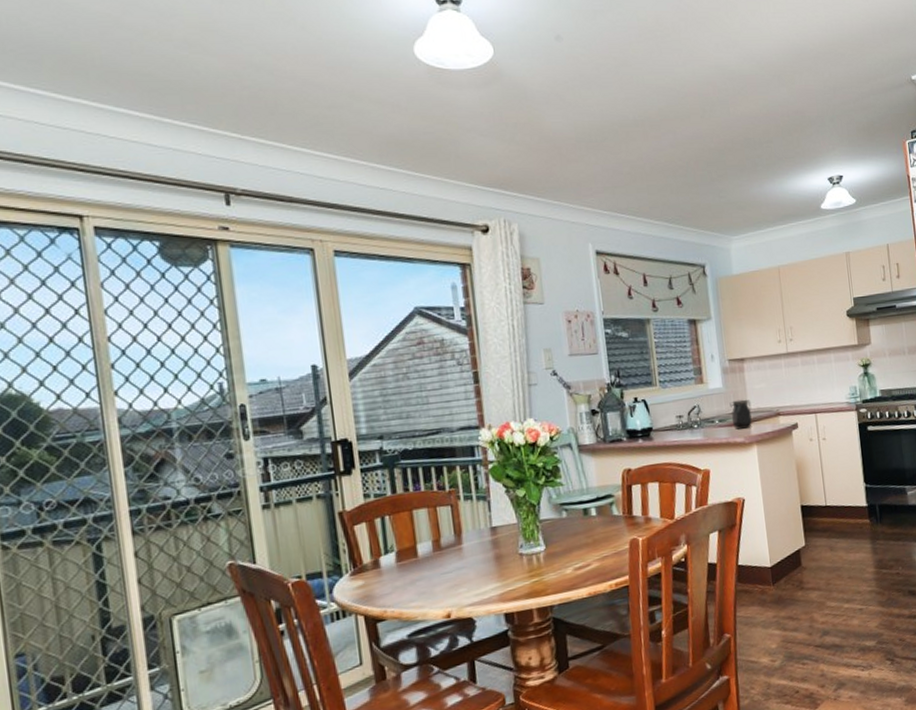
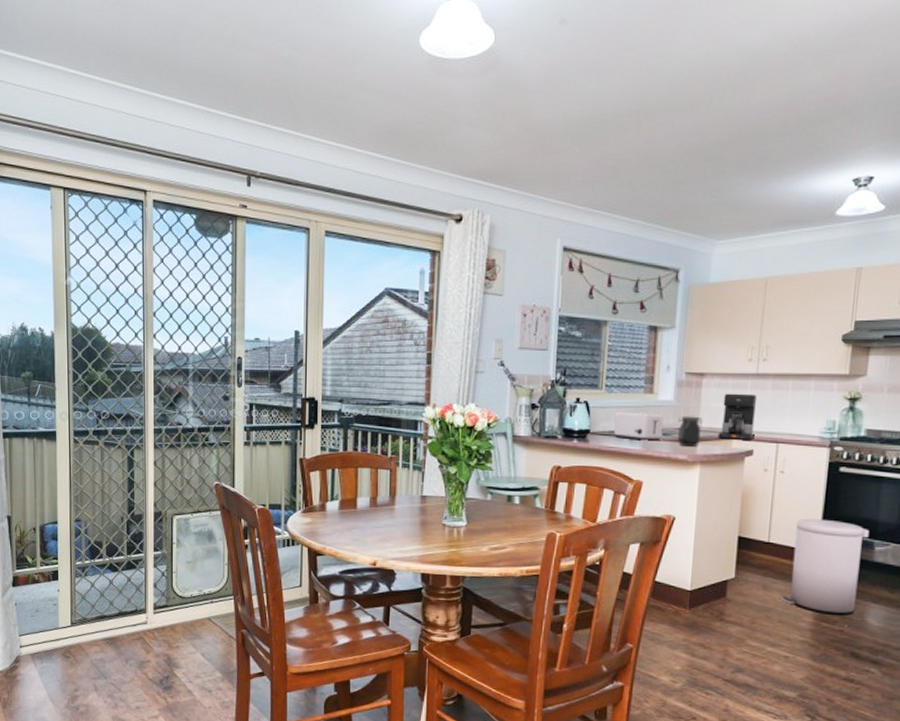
toaster: none [673,402,719,432] -> present [614,411,664,441]
coffee maker: none [764,372,796,417] -> present [718,393,756,441]
pedal bin: none [844,474,904,562] -> present [779,518,869,616]

